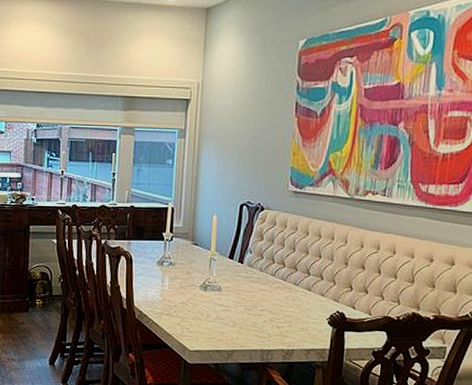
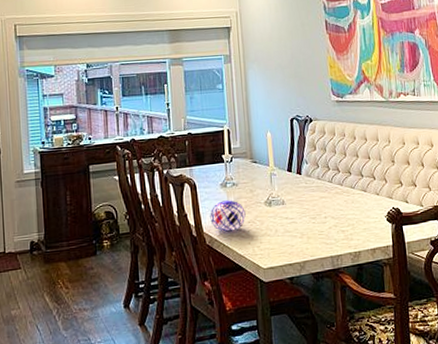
decorative orb: none [142,278,179,309] -> present [210,200,246,232]

